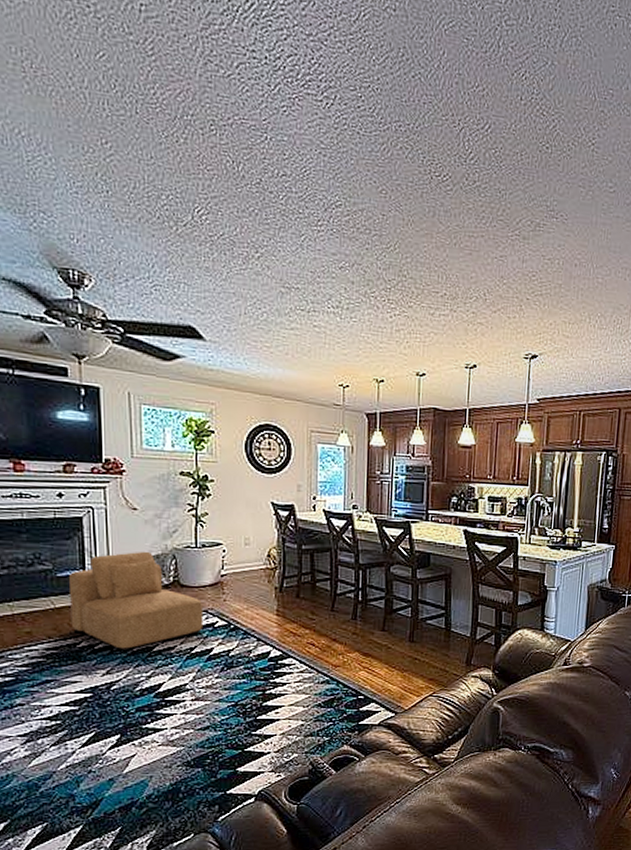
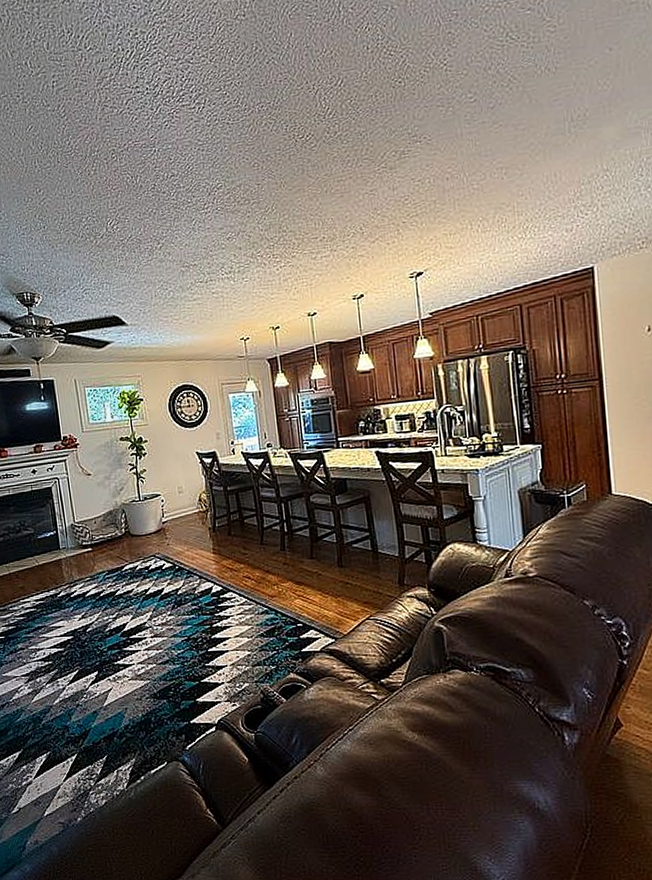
armchair: present [69,551,204,650] -> none [46,509,154,597]

